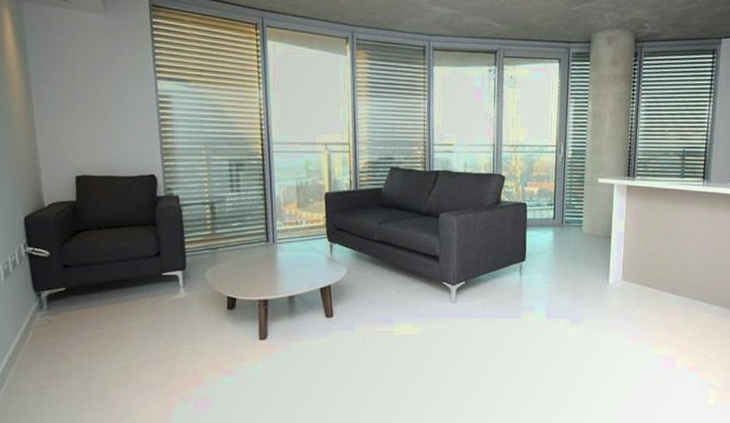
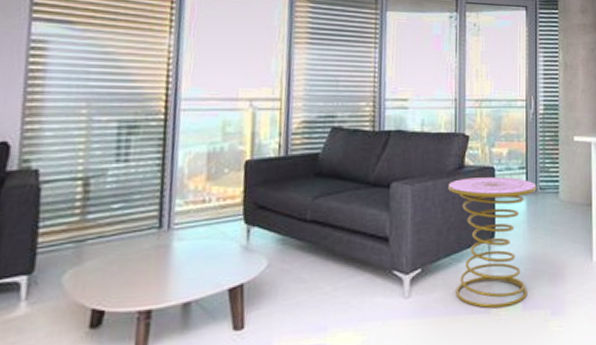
side table: none [487,211,563,315] -> present [448,177,537,309]

